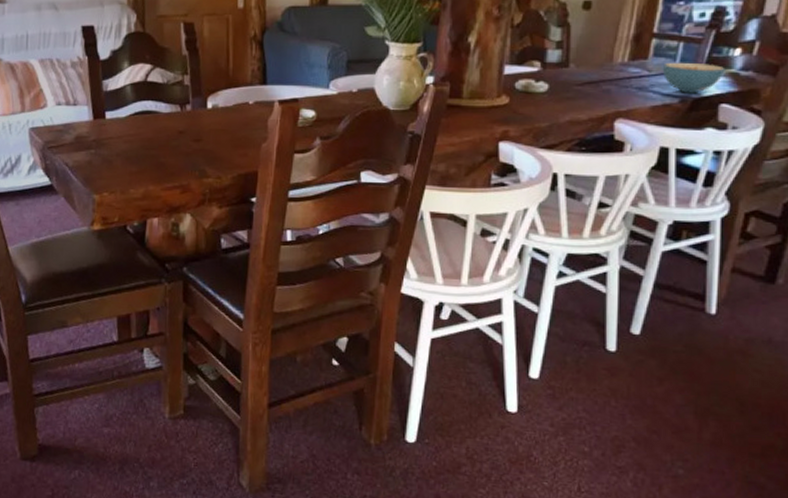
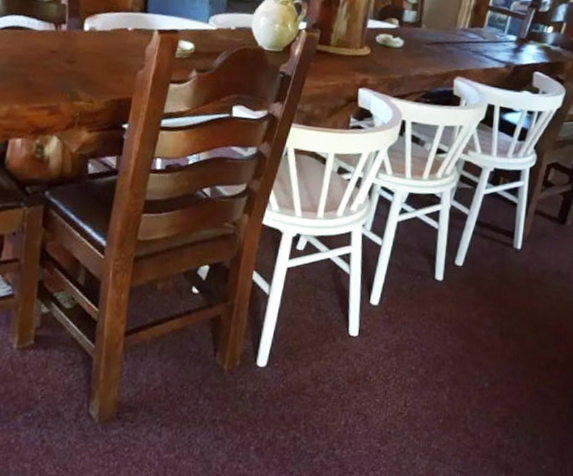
cereal bowl: present [663,62,725,93] -> none [494,32,540,61]

